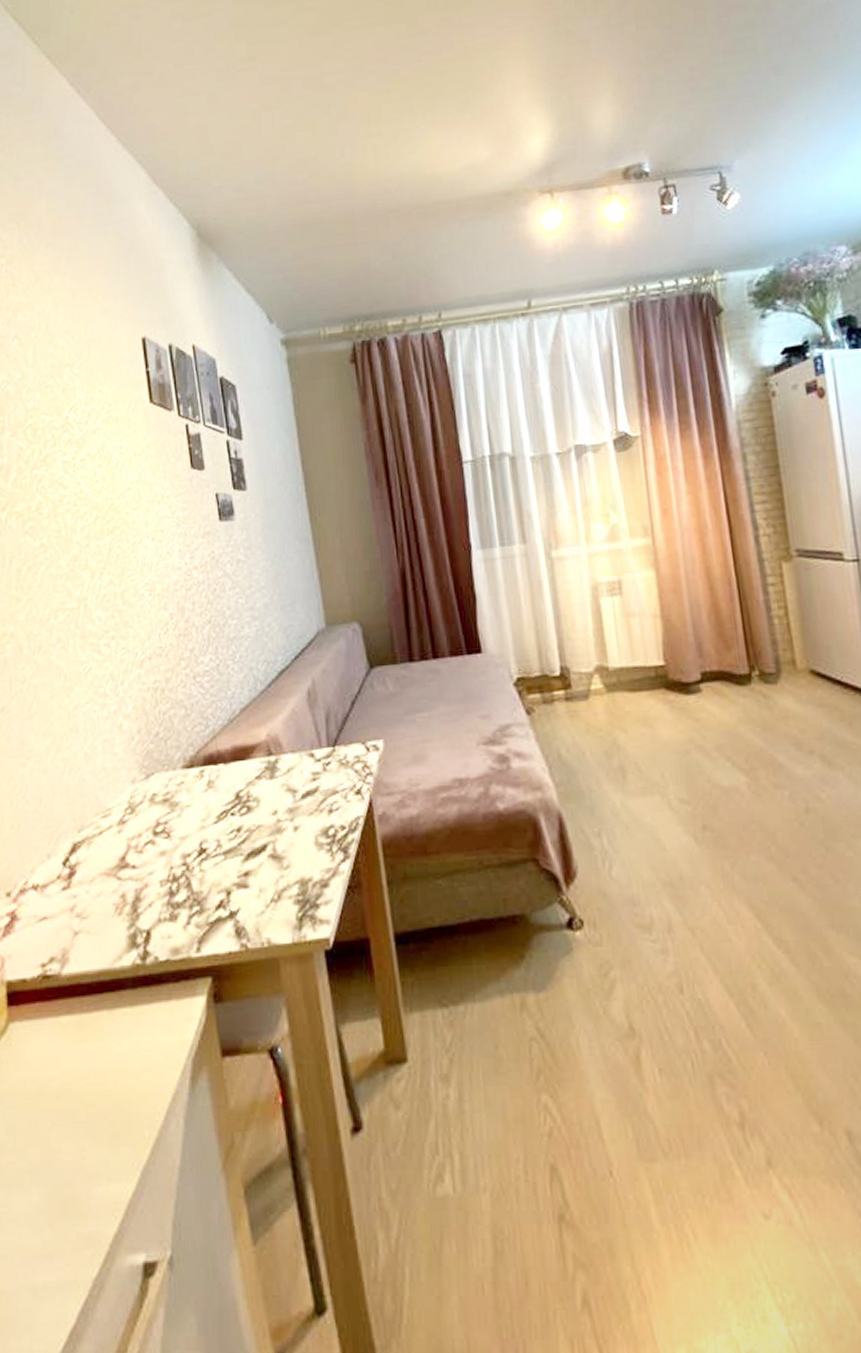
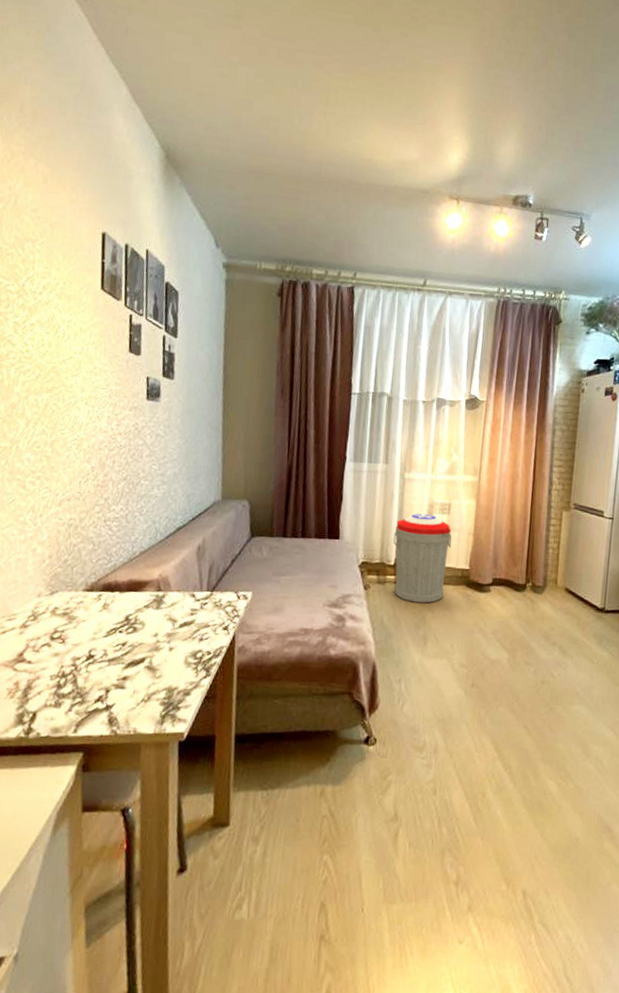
trash can: none [552,600,637,723] -> present [393,513,452,604]

